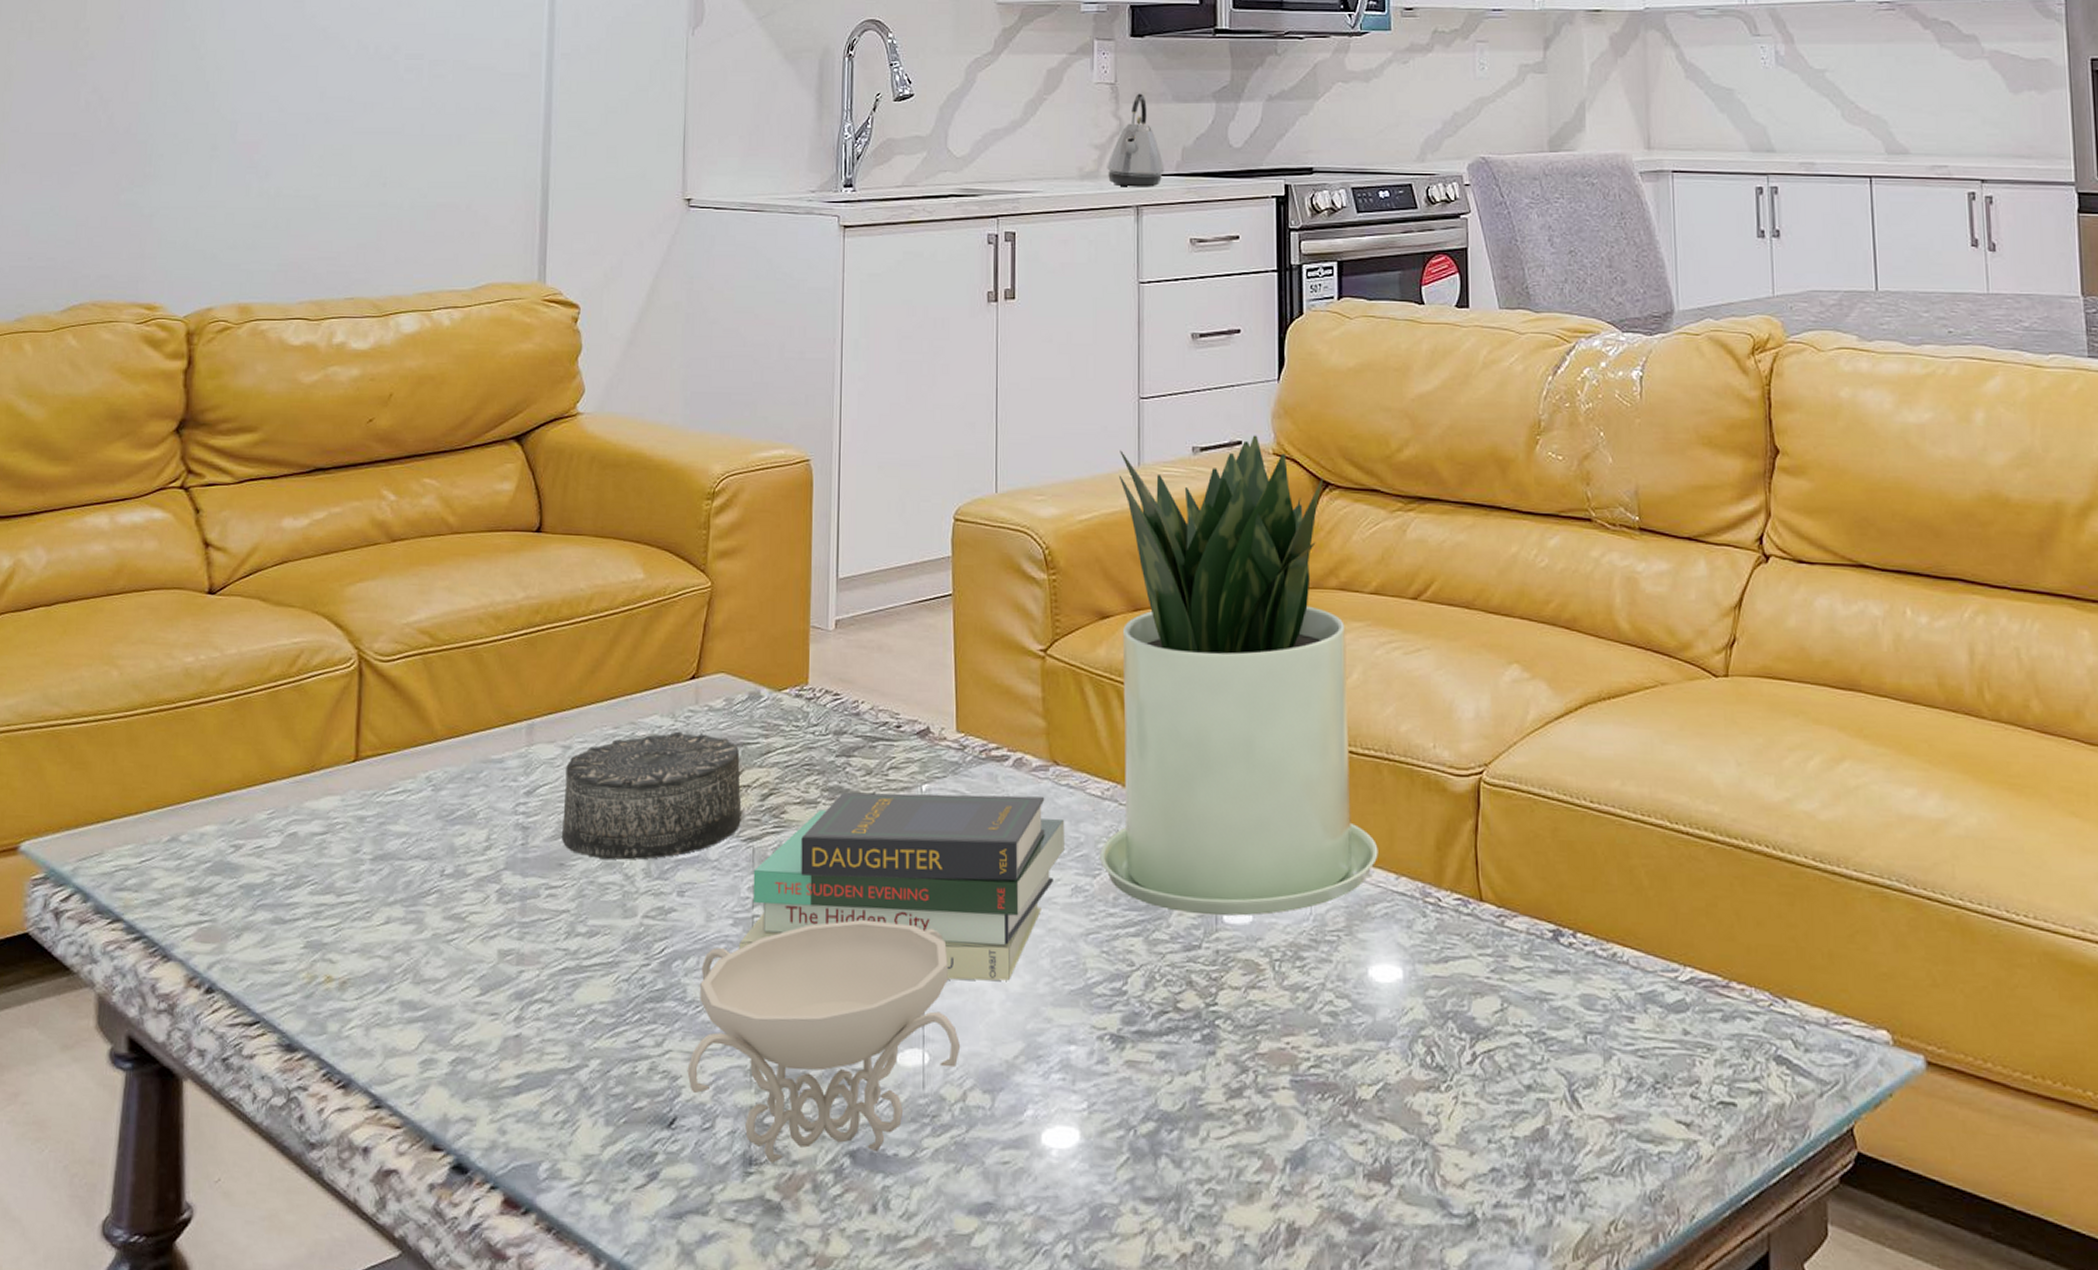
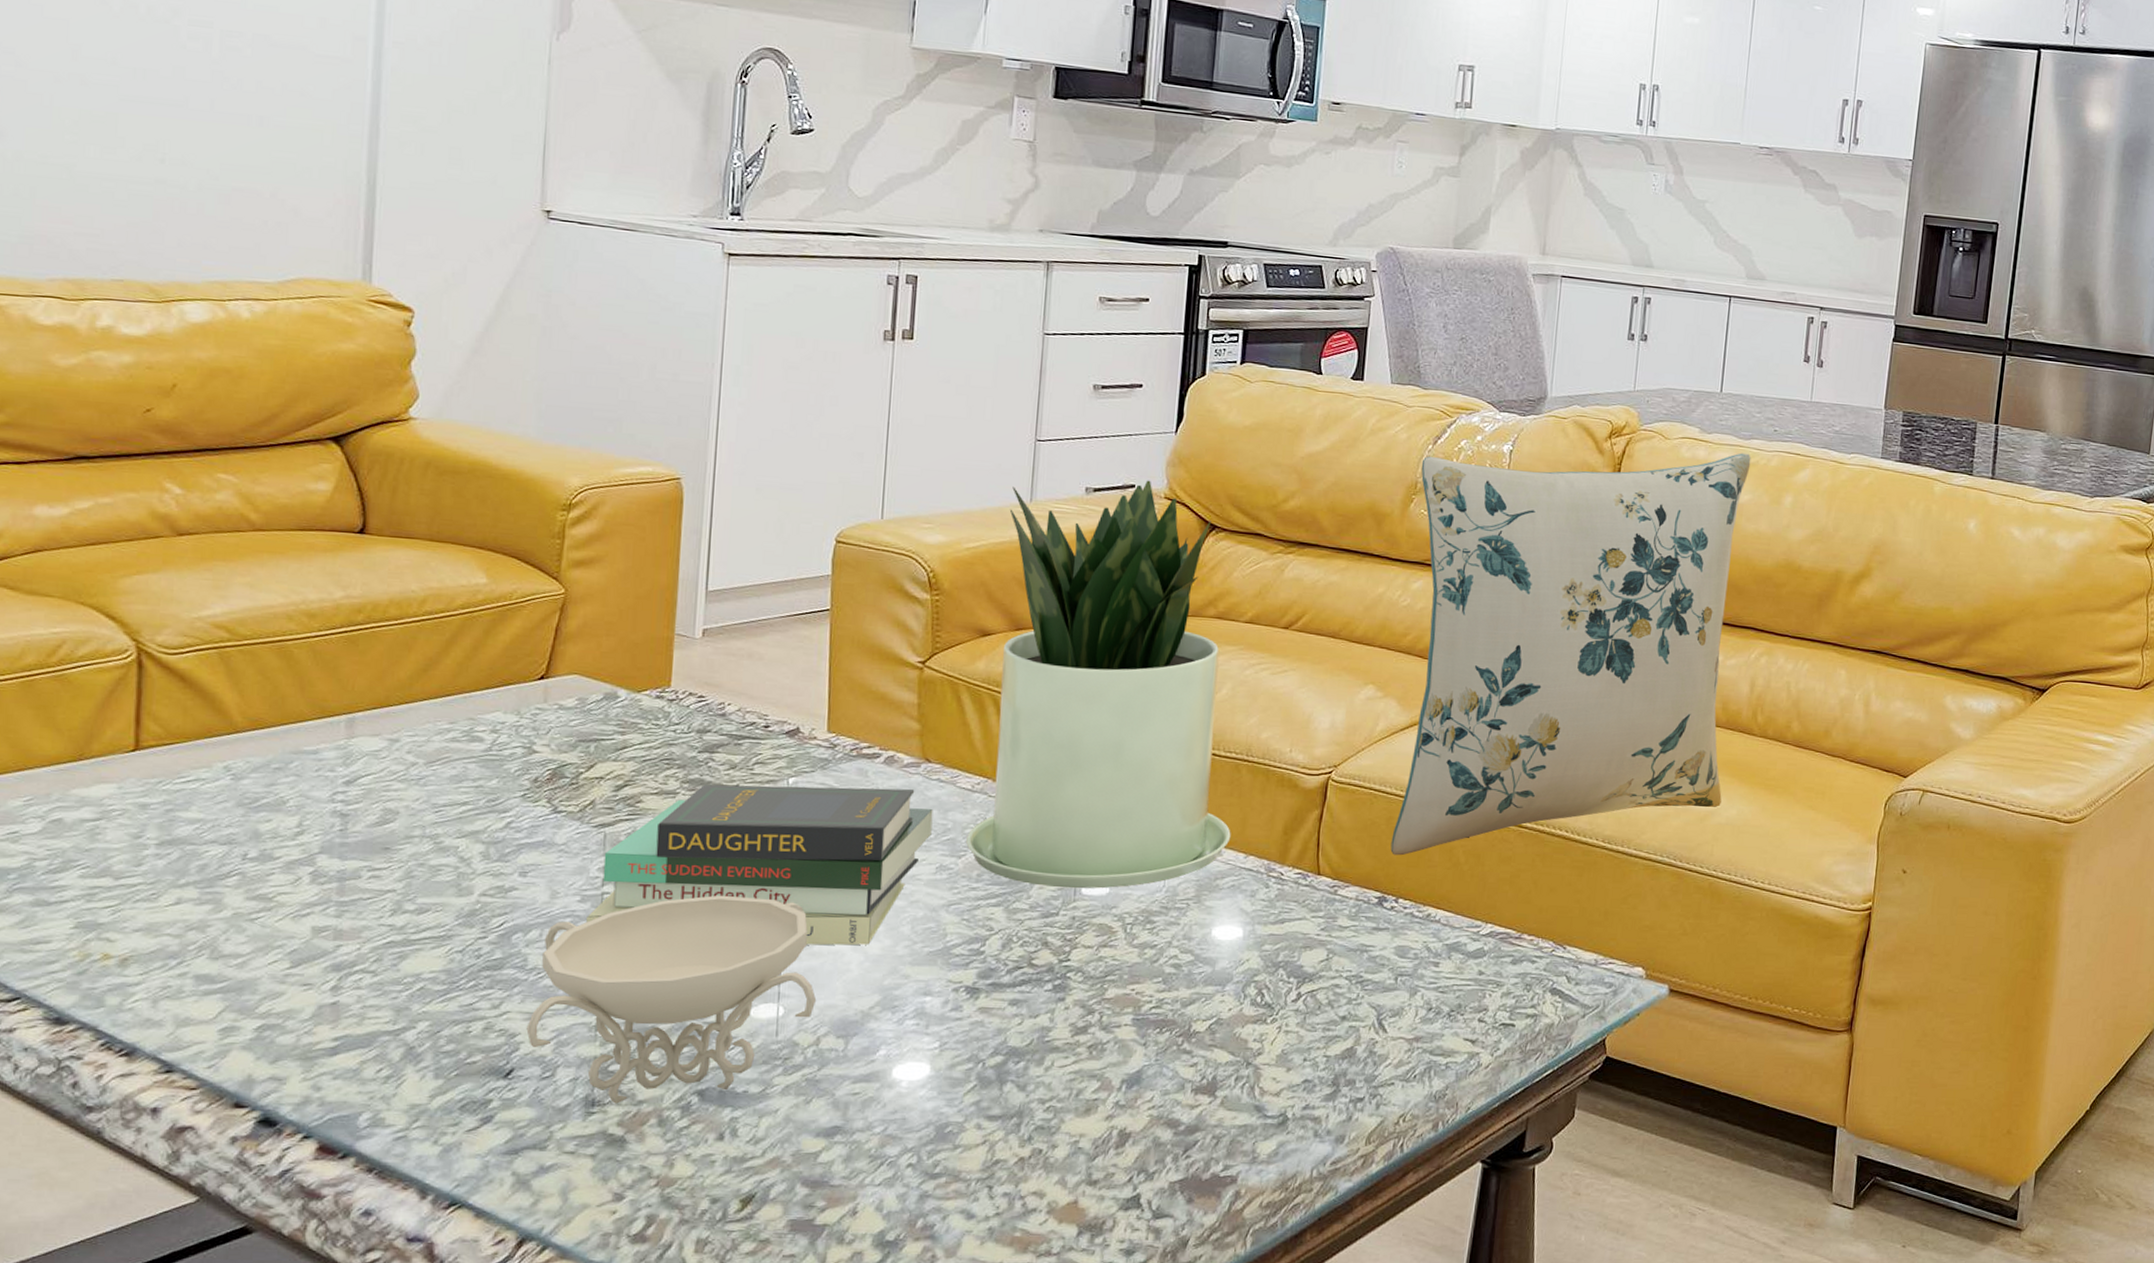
decorative box: present [562,731,742,860] -> none [387,727,593,844]
kettle: present [1107,93,1164,187] -> none [1019,154,1079,246]
pillow: none [1542,362,1955,878] -> present [1390,453,1751,856]

